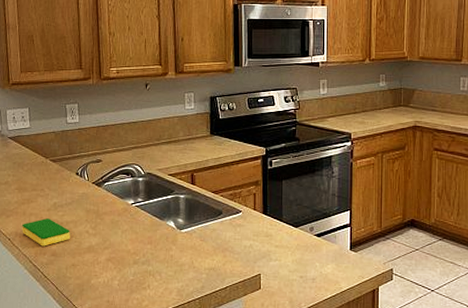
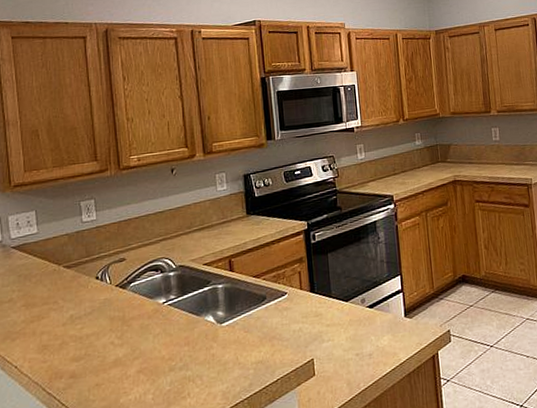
dish sponge: present [22,218,70,247] -> none [32,334,92,369]

